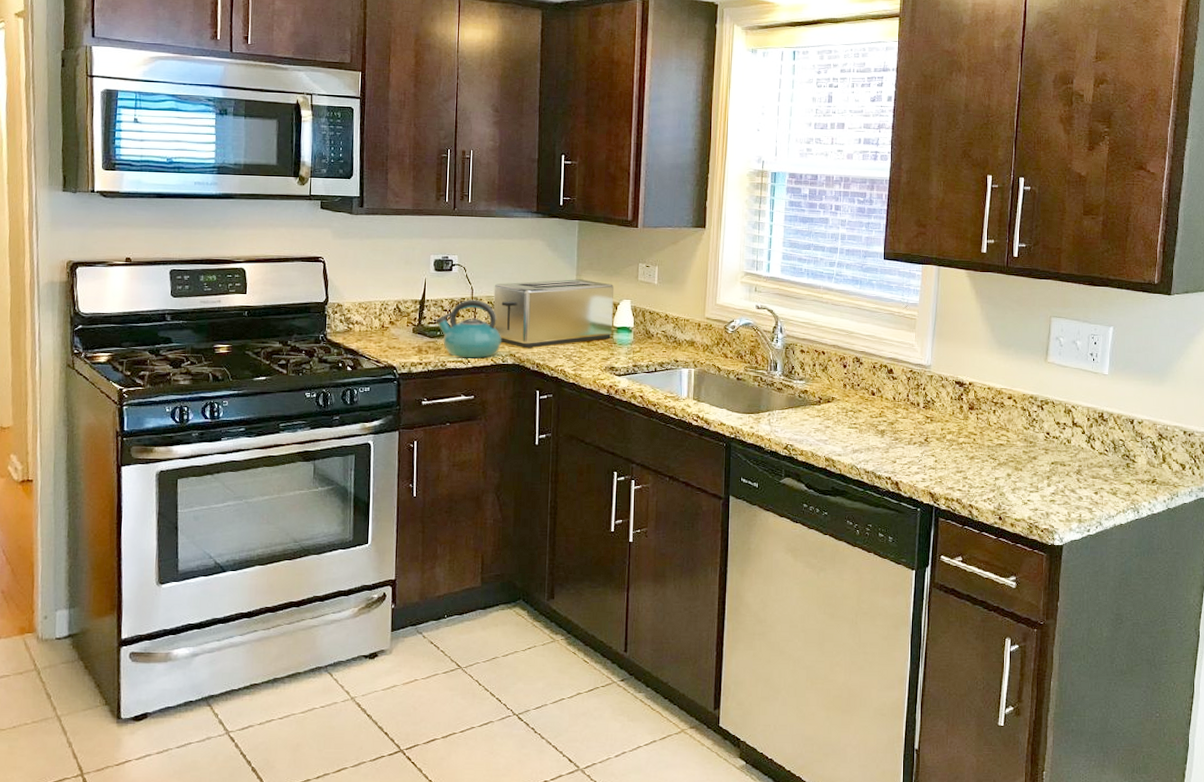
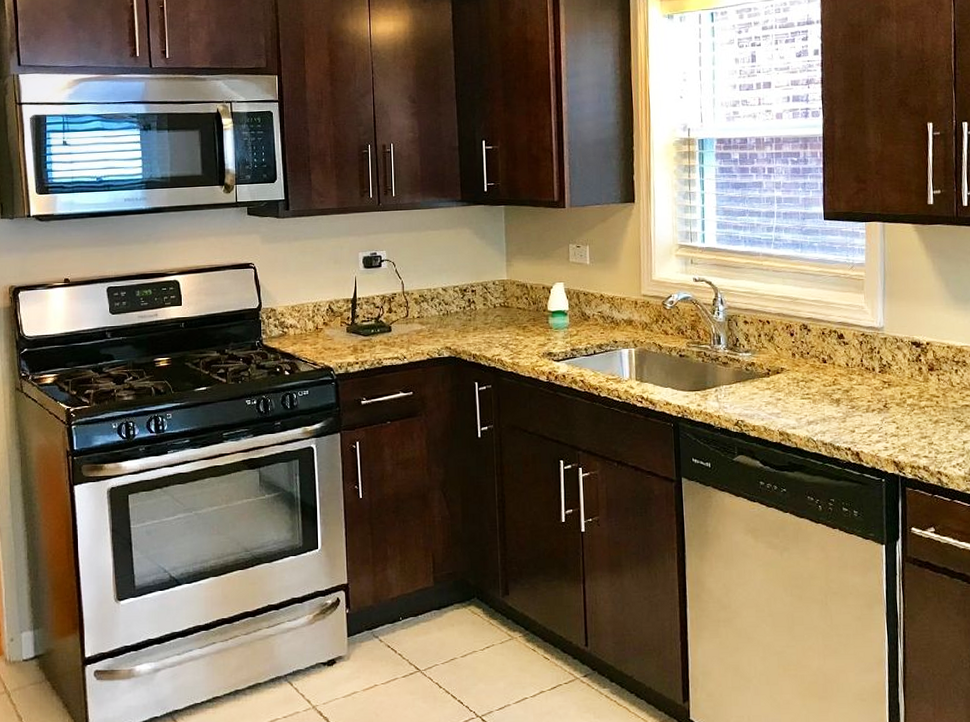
kettle: present [436,300,502,359] -> none [369,294,437,354]
toaster: present [493,279,615,349] -> none [424,265,547,340]

